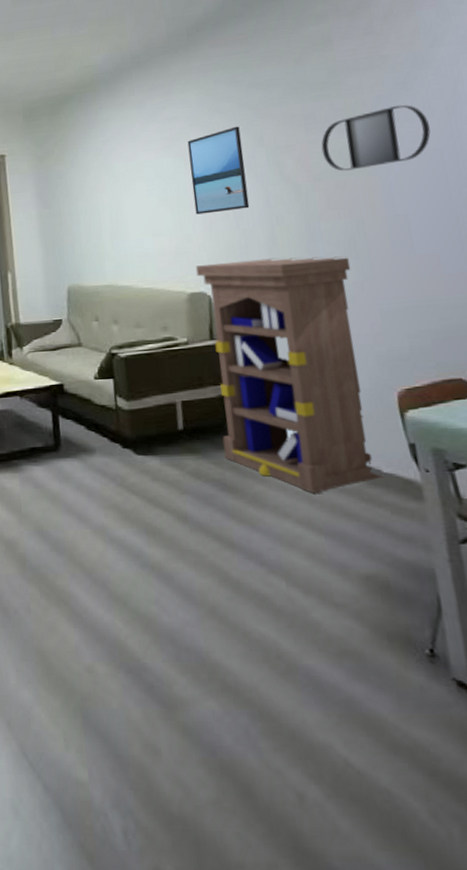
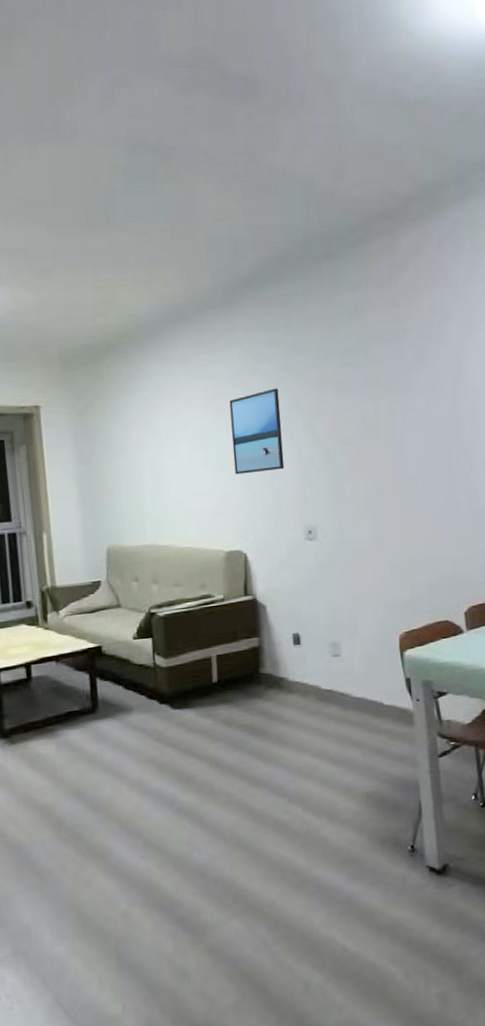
bookcase: present [195,256,385,493] -> none [233,515,385,729]
home mirror: present [321,104,431,171] -> none [349,376,438,436]

